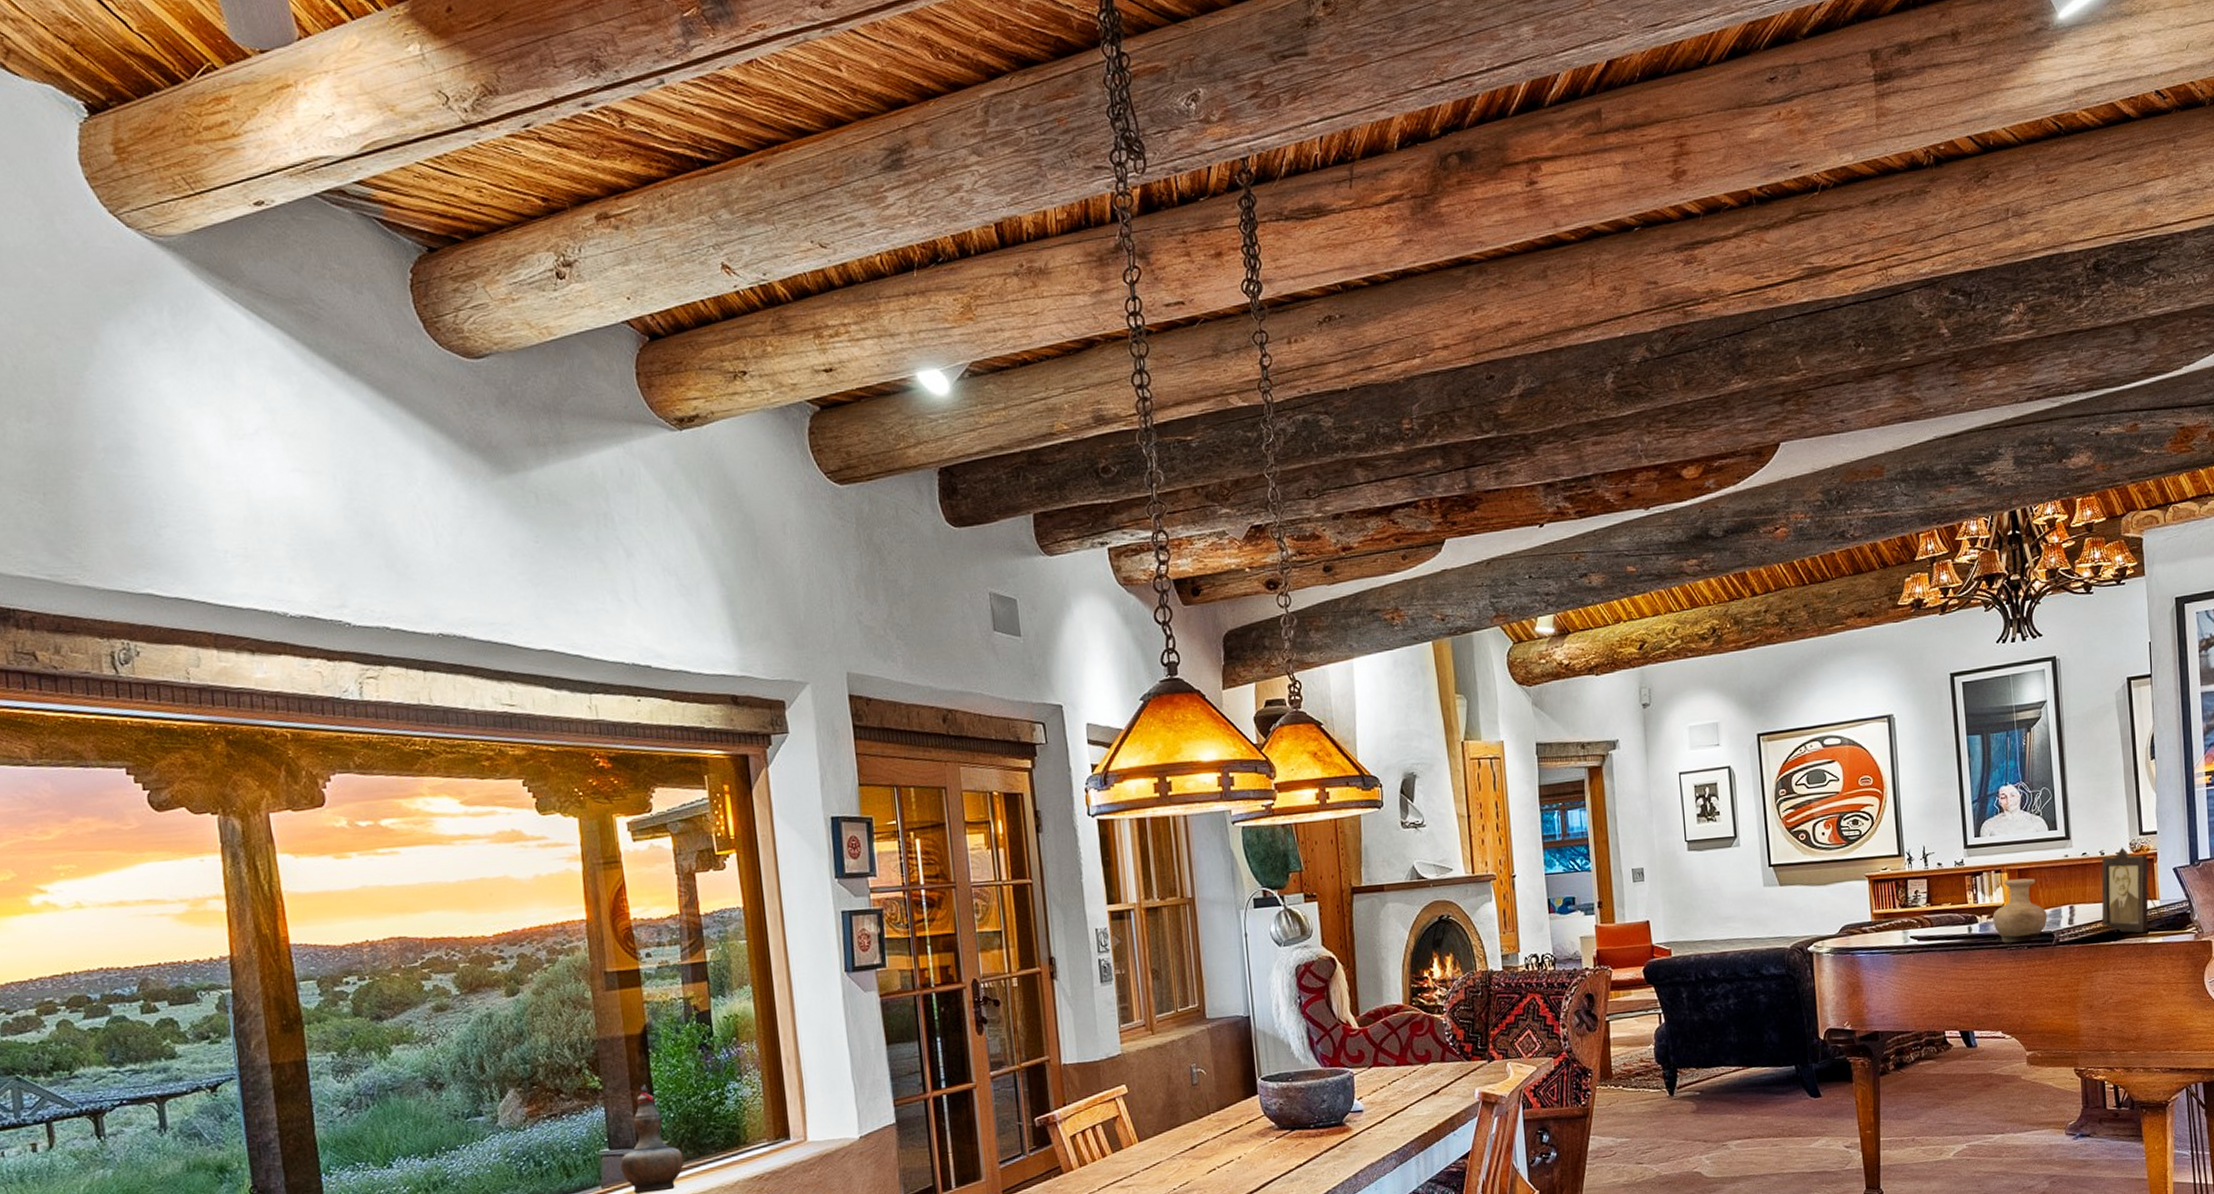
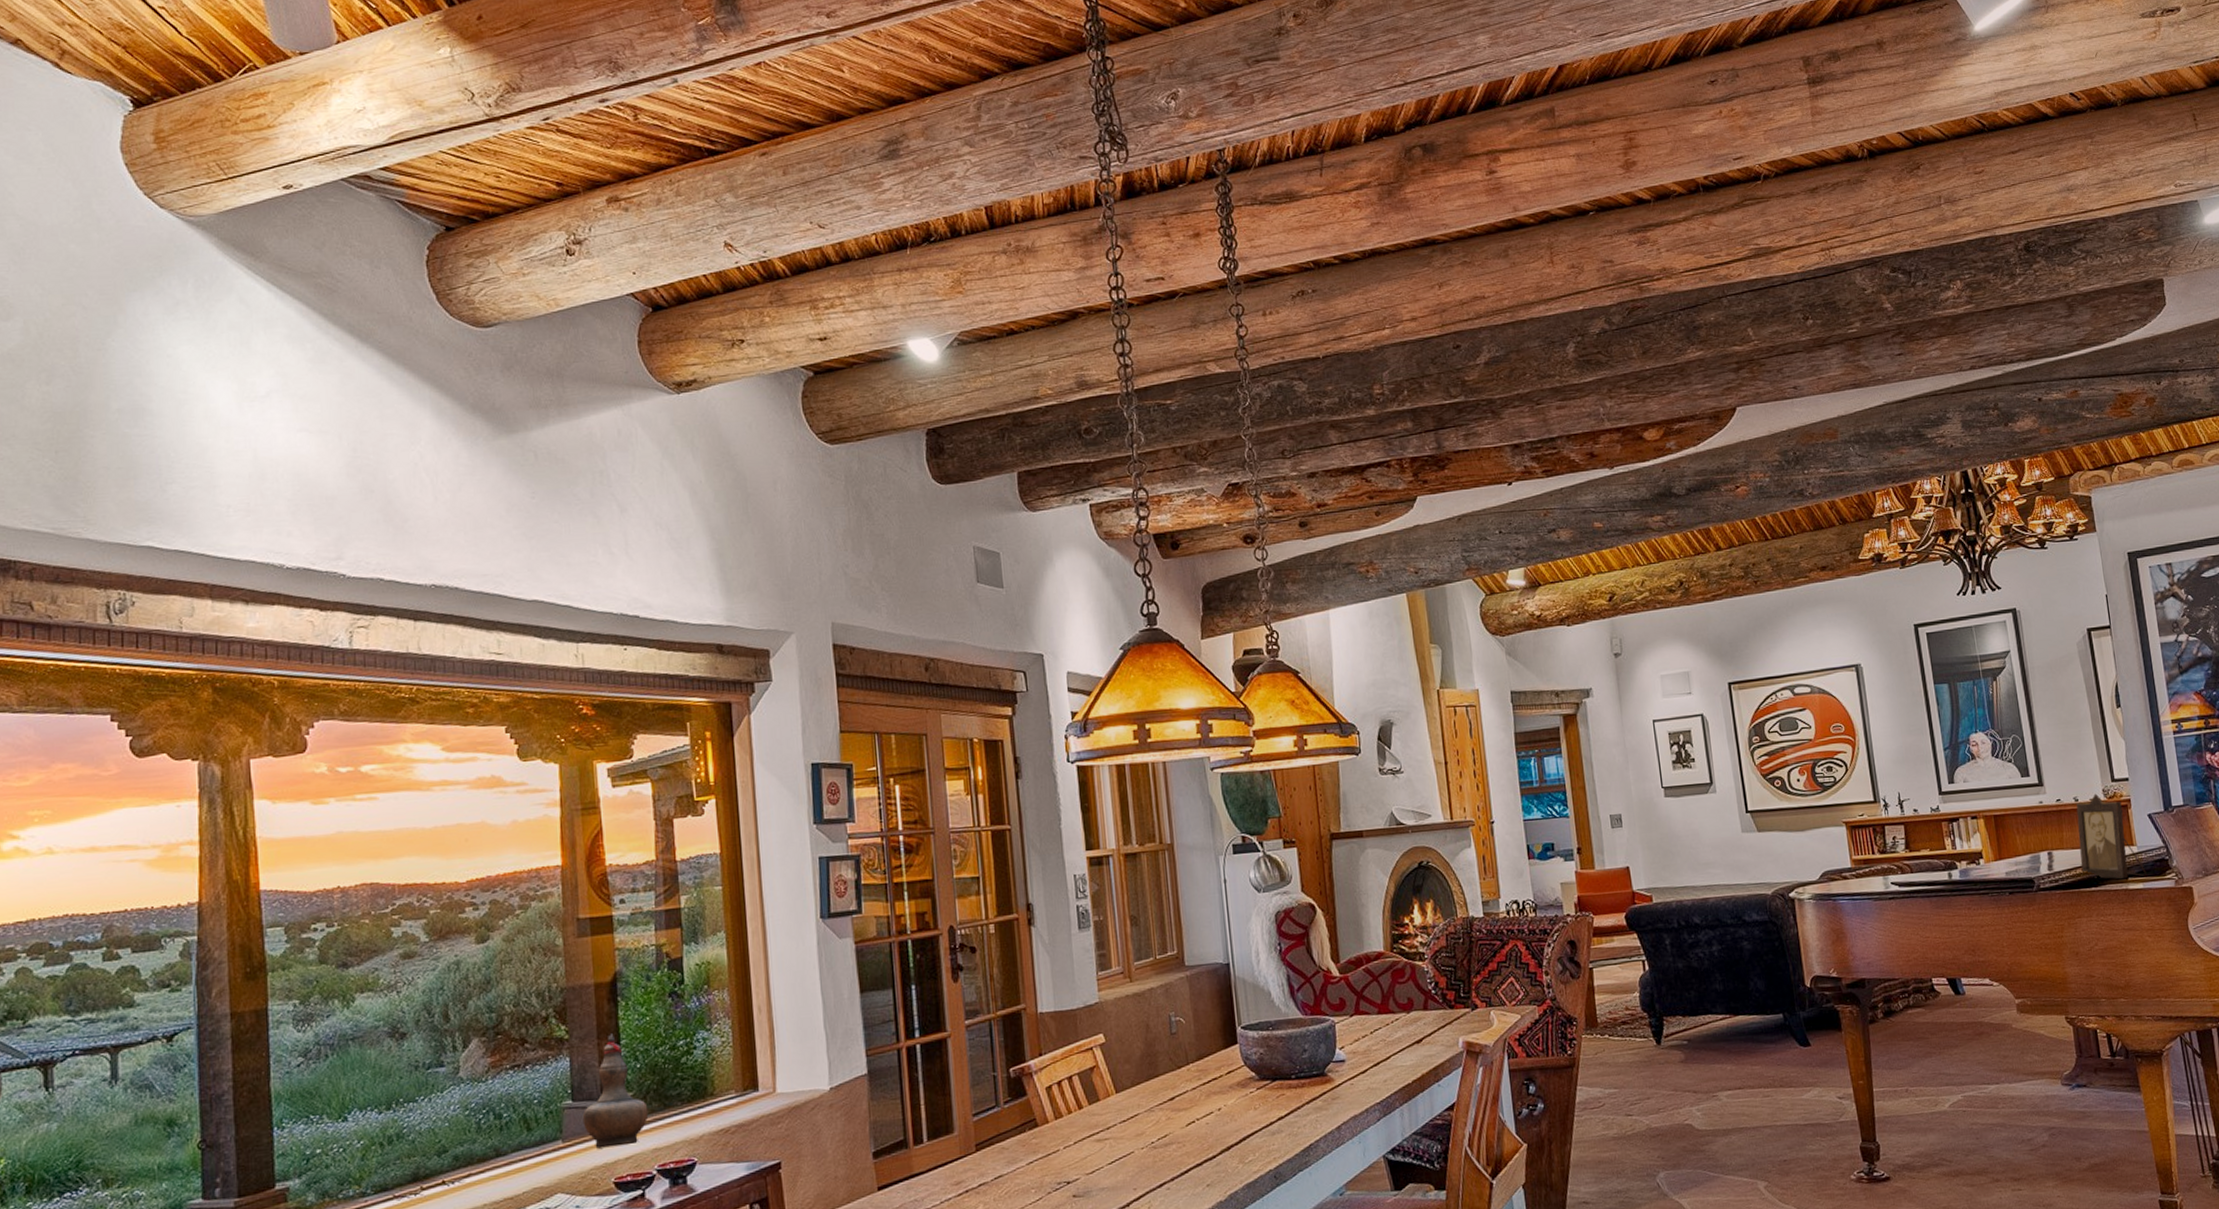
vase: present [1992,878,2047,945] -> none [1972,824,2027,891]

